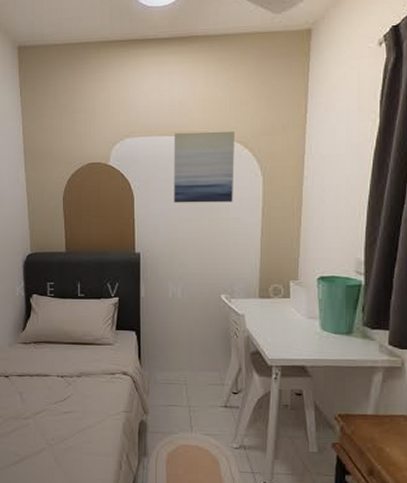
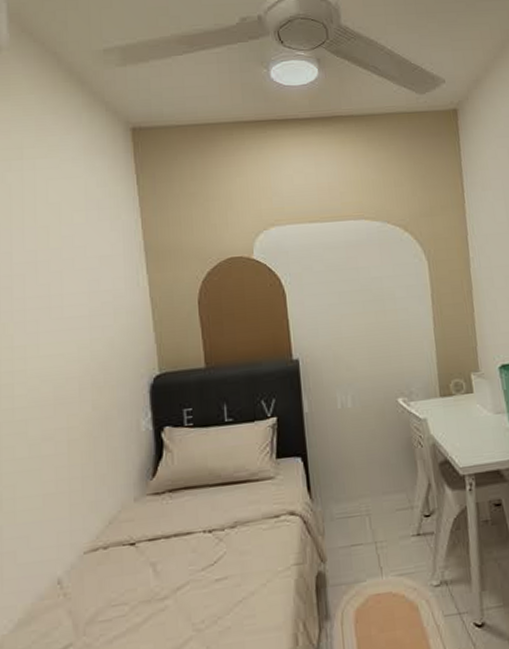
wall art: present [174,131,234,203] -> none [325,214,399,297]

